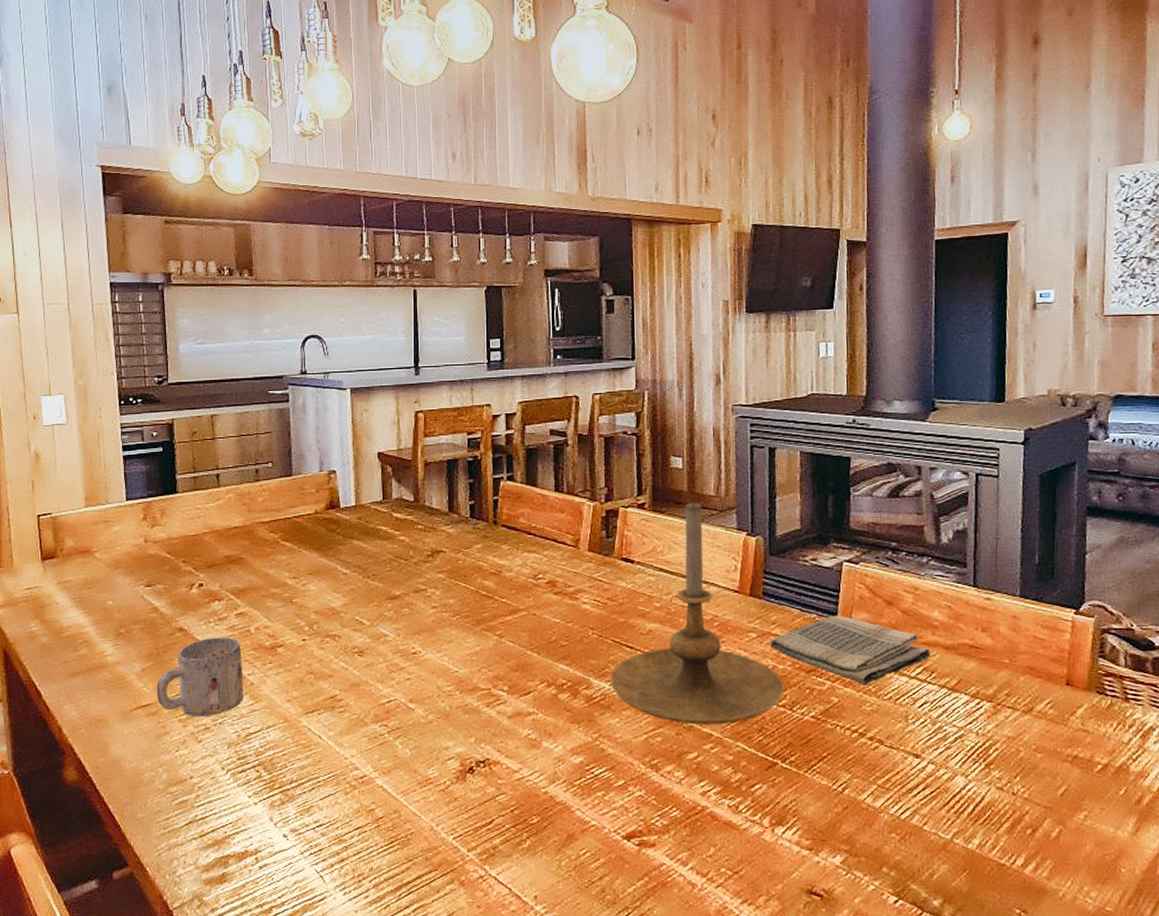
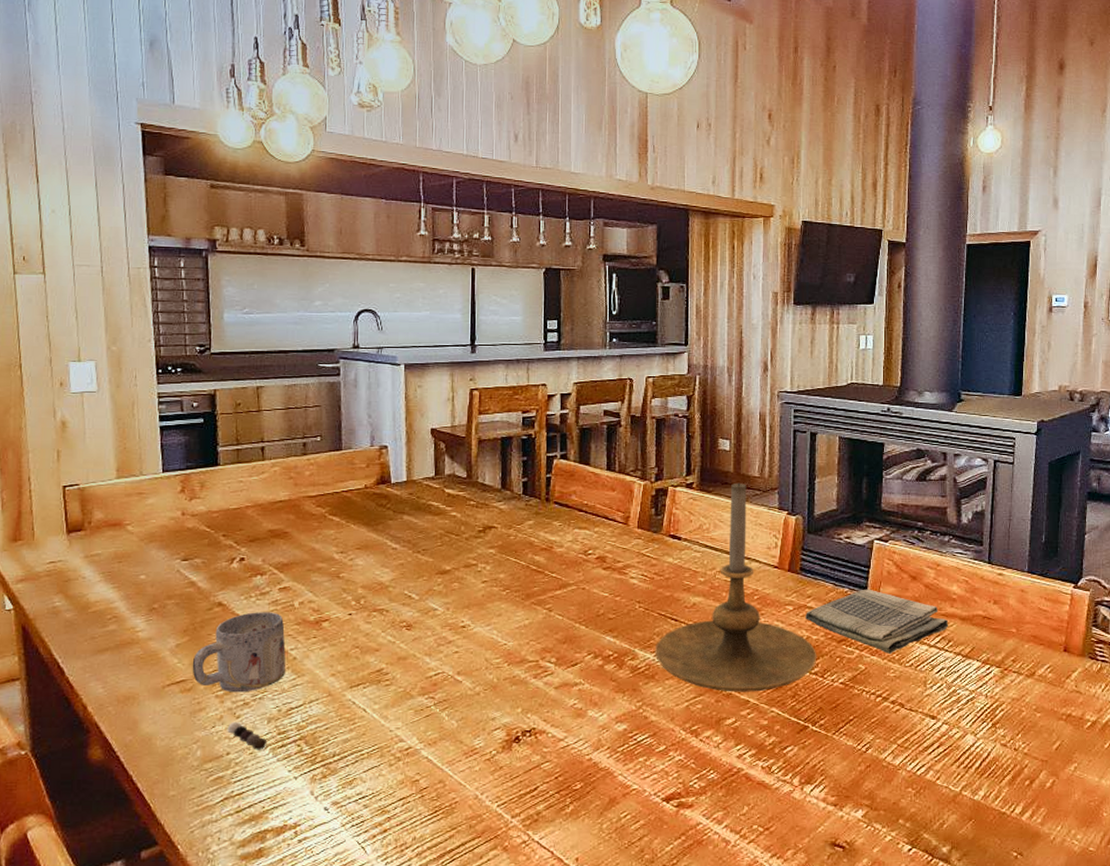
pepper shaker: none [190,745,228,775] -> present [227,721,267,750]

